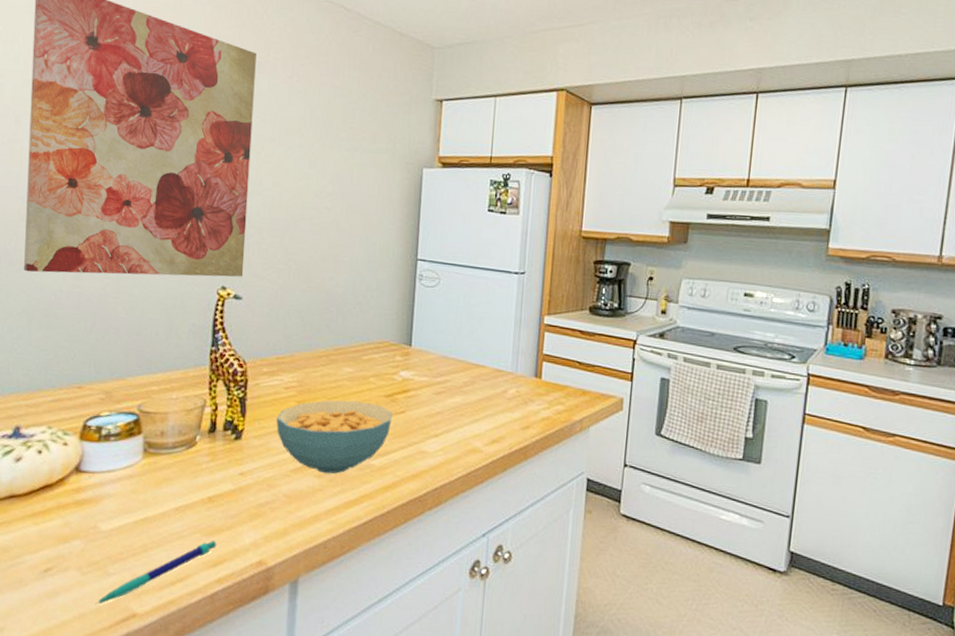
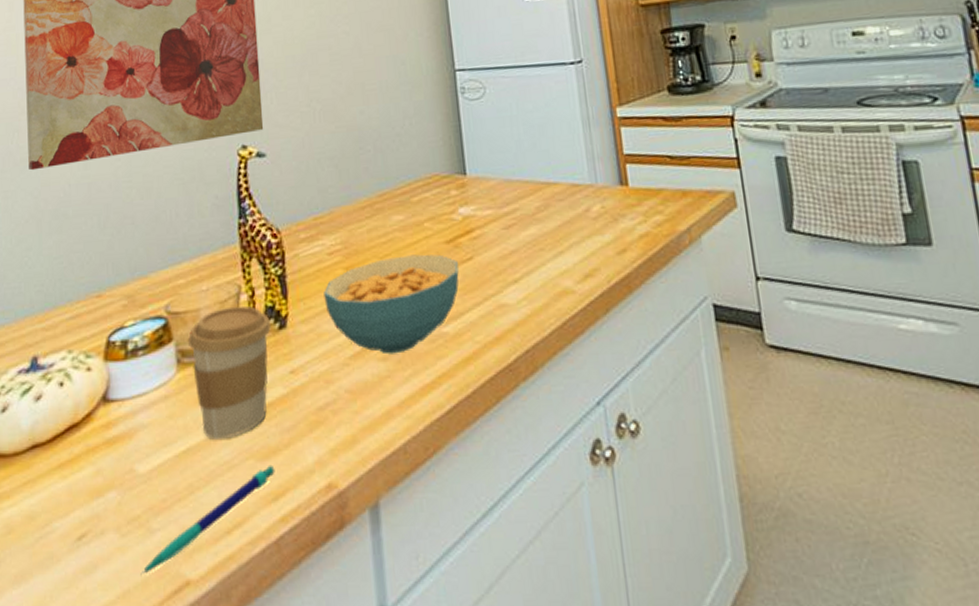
coffee cup: none [155,415,228,516] -> present [188,305,271,440]

